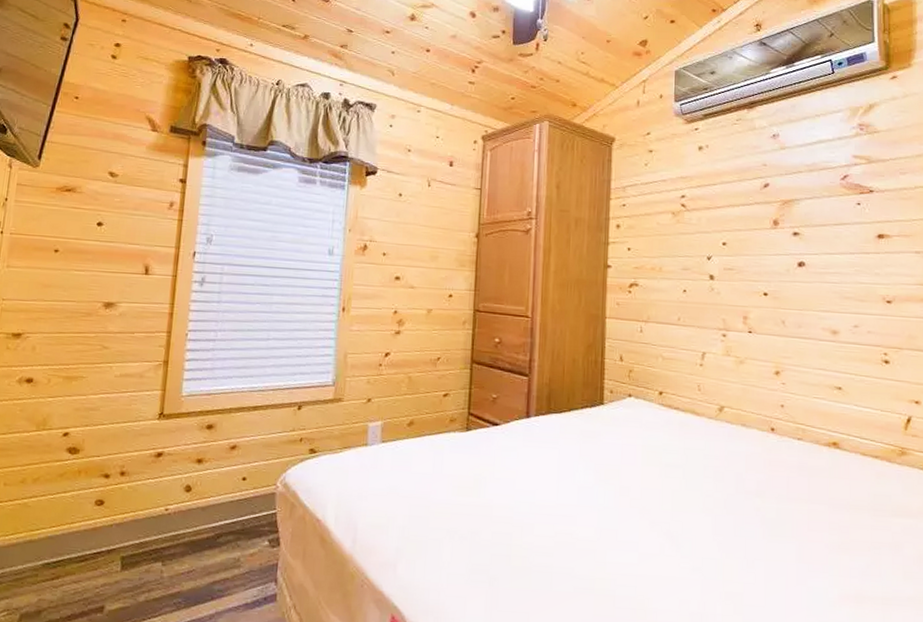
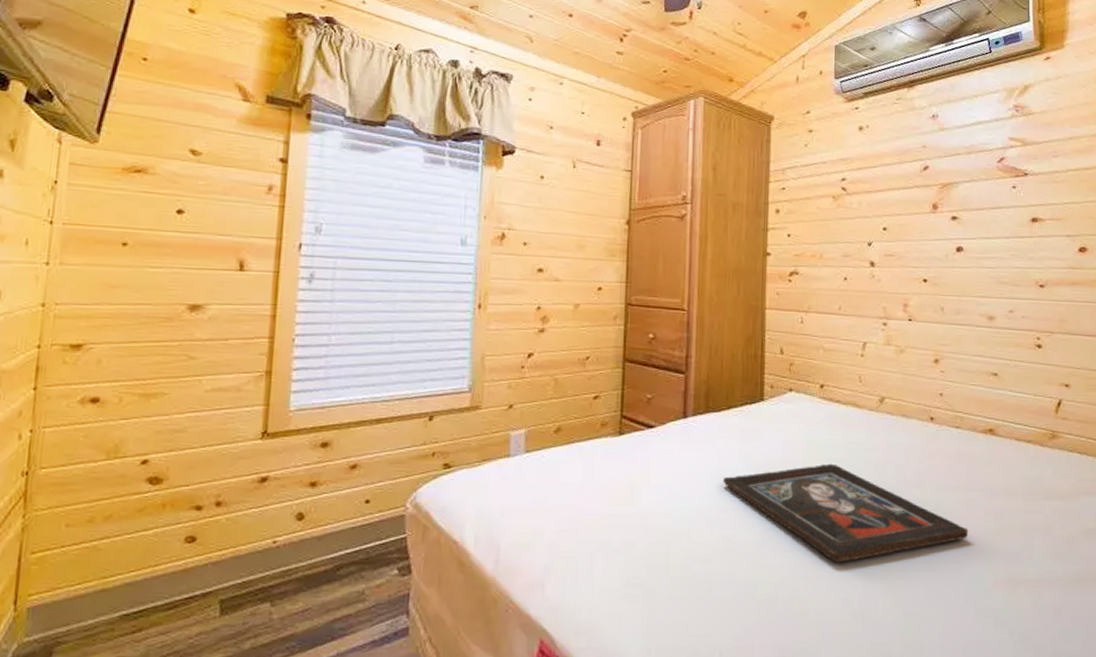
religious icon: none [564,468,811,565] -> present [723,463,968,562]

